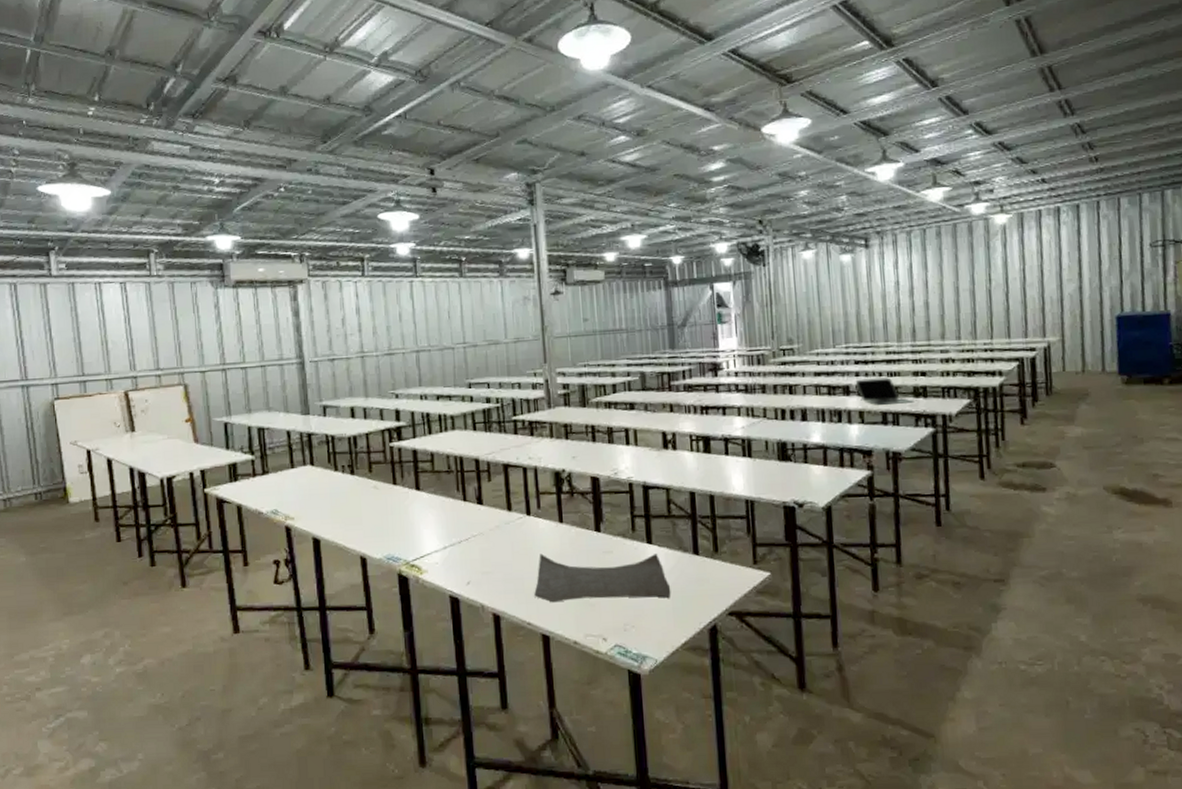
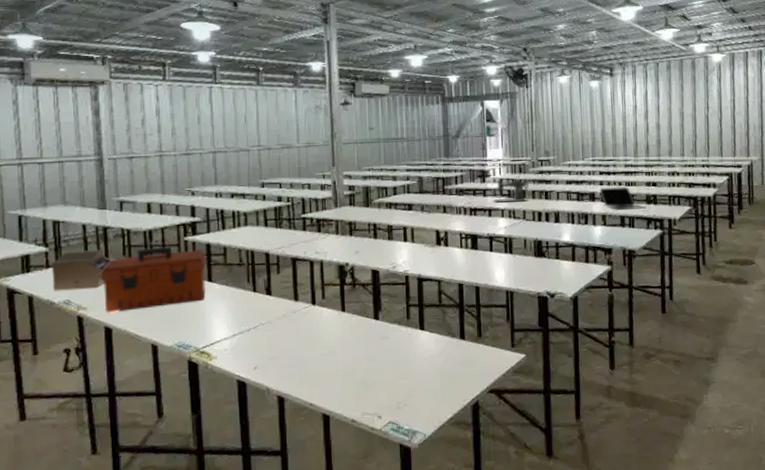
sewing box: none [259,457,317,501] -> present [52,250,111,291]
toolbox: none [305,453,414,523] -> present [100,246,206,312]
fabric swatch: present [534,553,671,603] -> none [317,339,440,385]
sewing machine: none [727,368,769,401] -> present [493,176,529,204]

